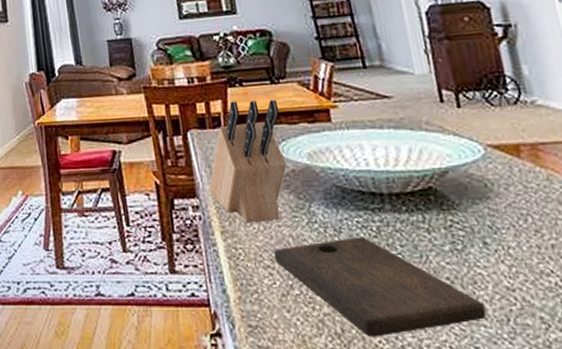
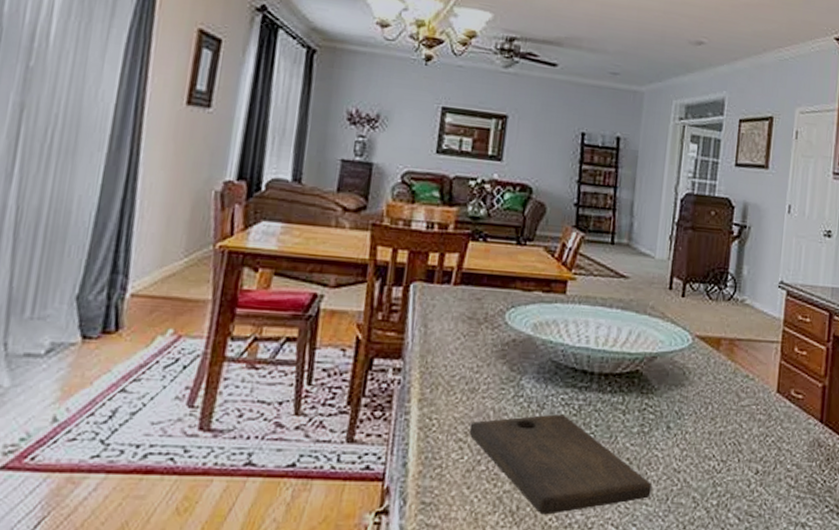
knife block: present [209,99,287,223] -> none [418,257,518,392]

